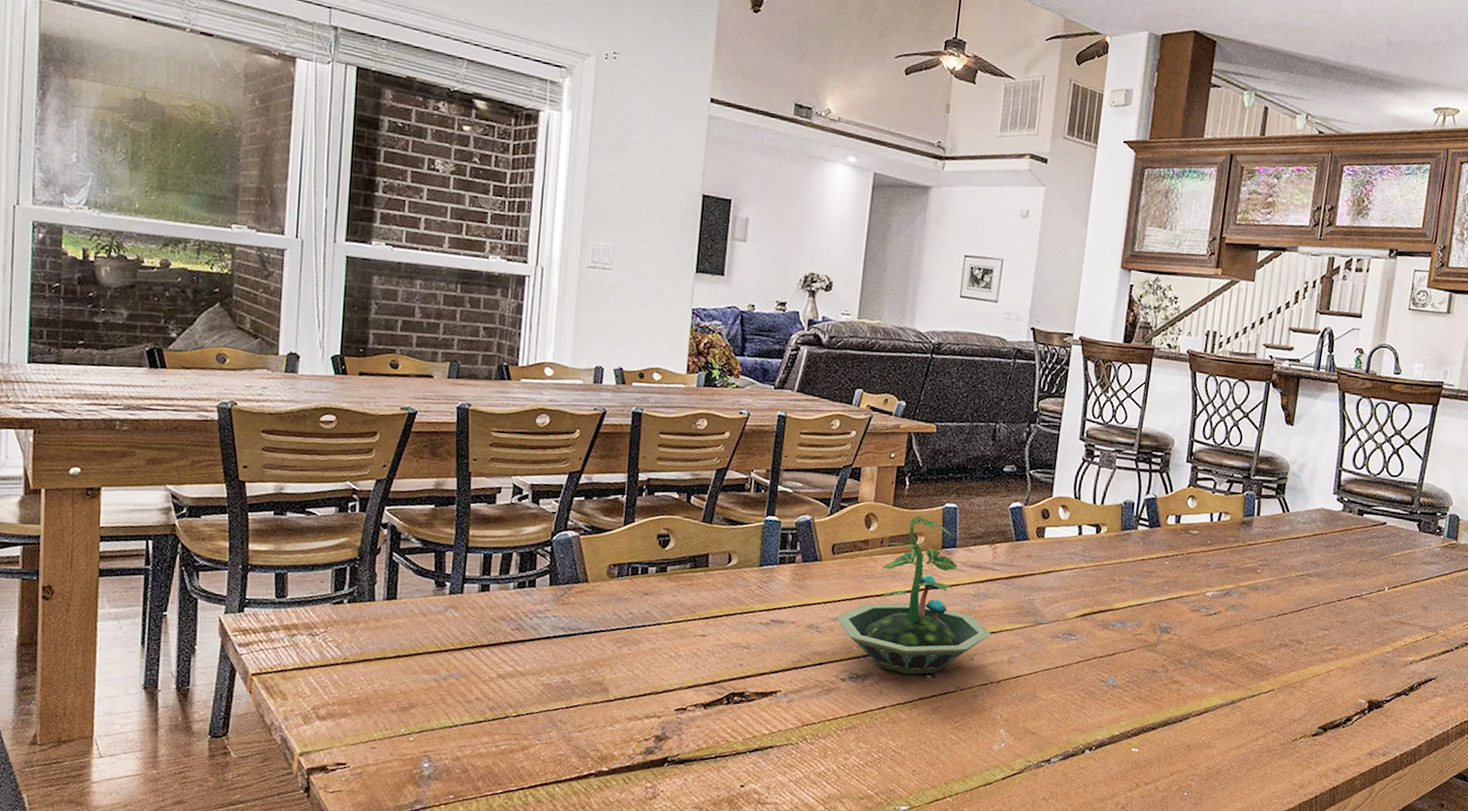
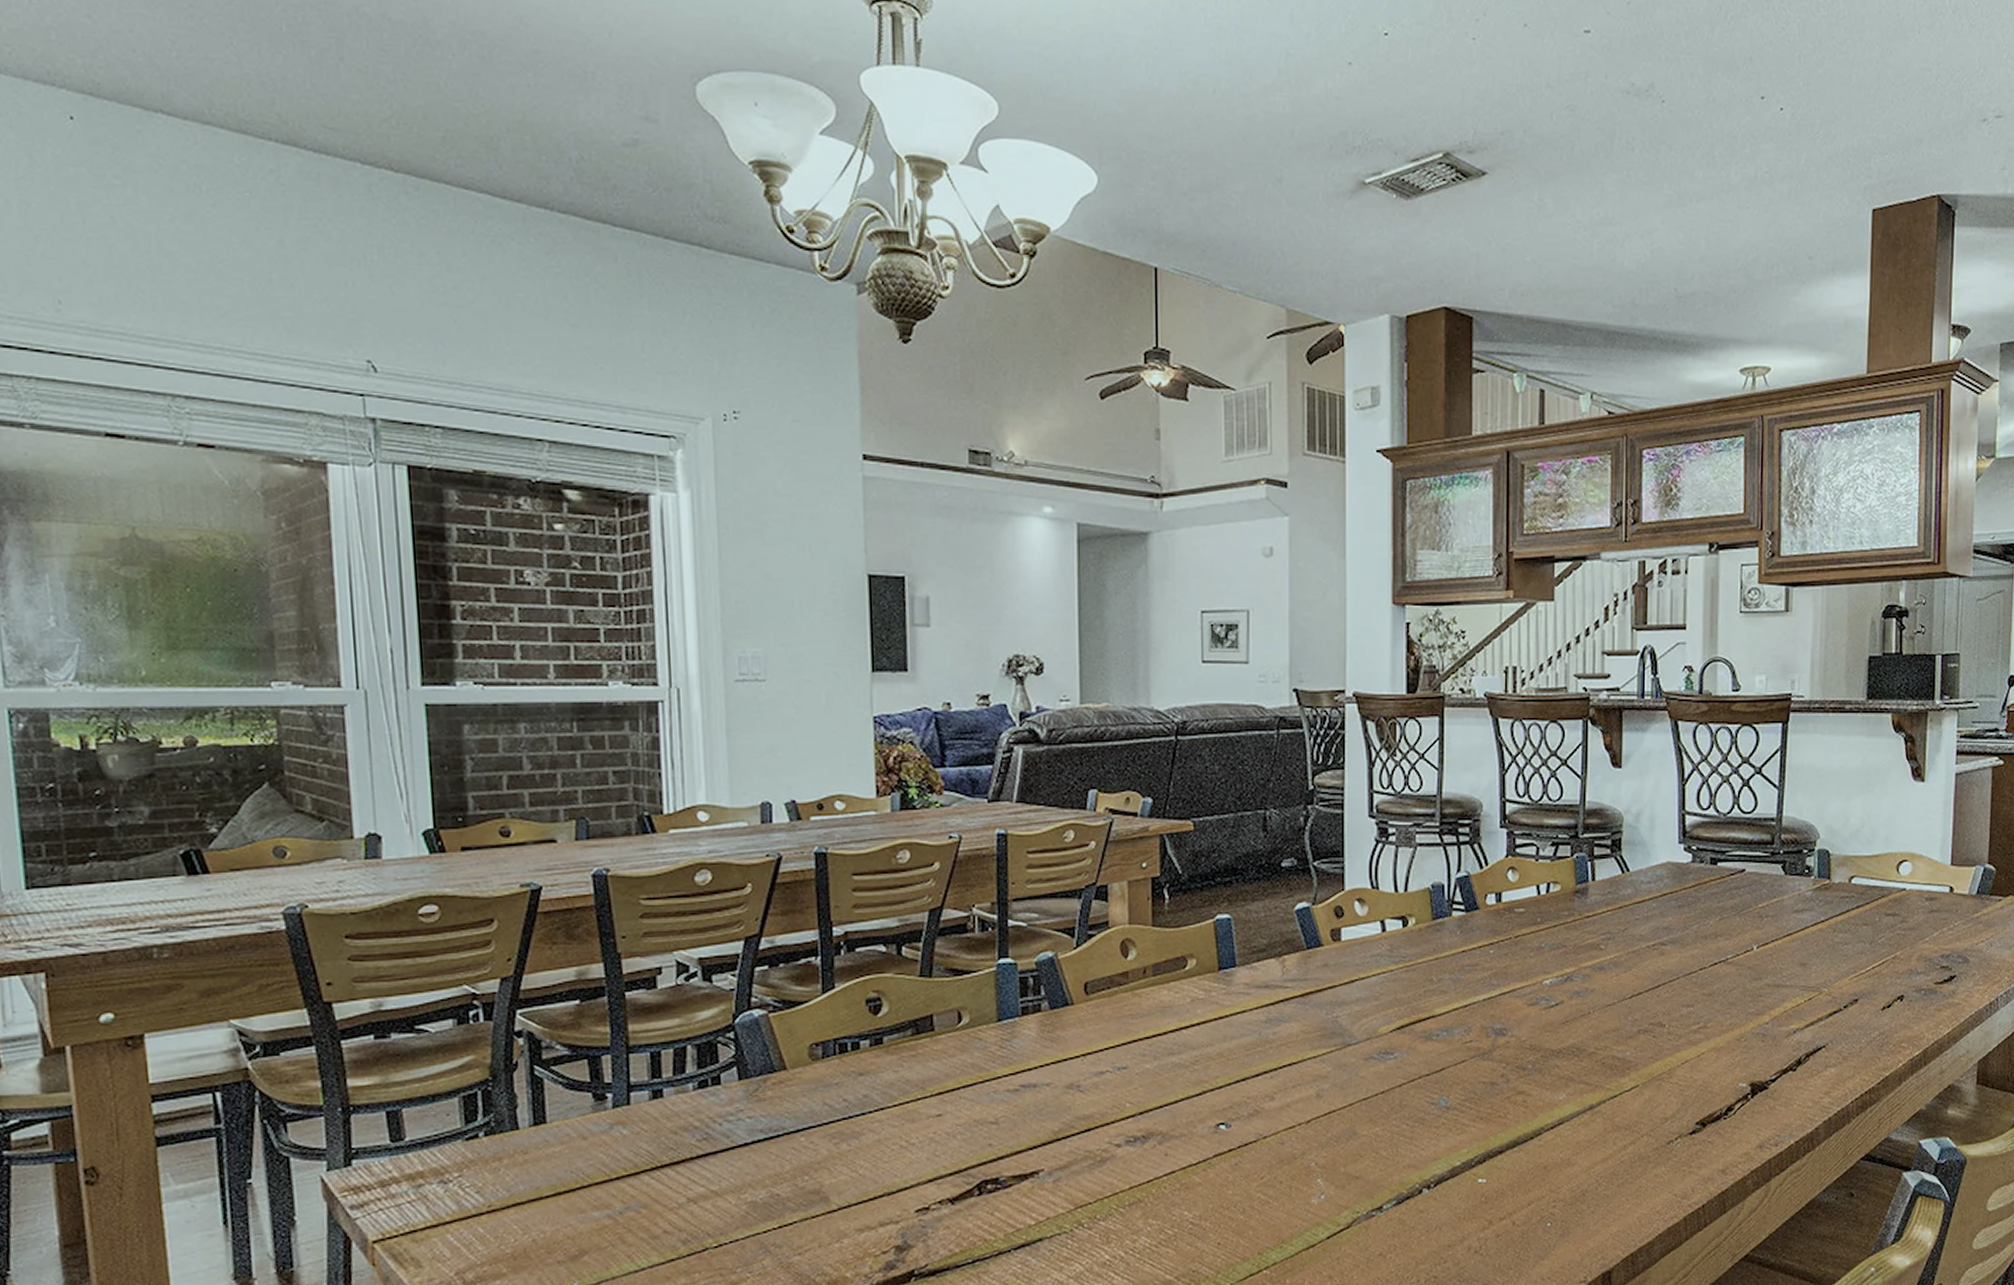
terrarium: present [835,515,991,675] -> none [1099,934,1292,1129]

